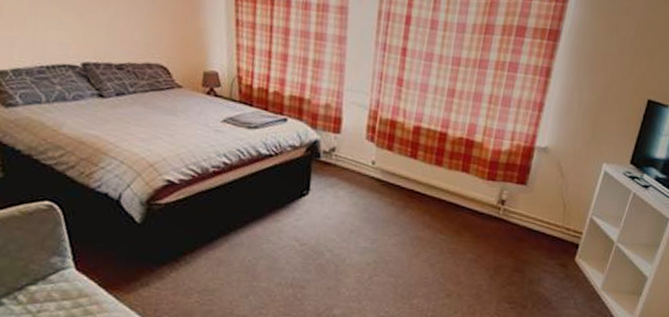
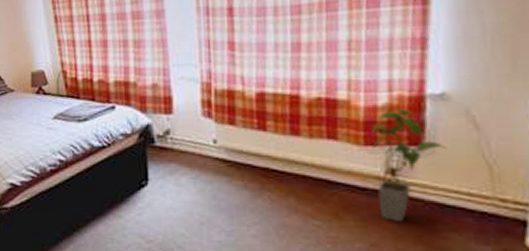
house plant: none [489,154,541,241] -> present [371,108,447,223]

